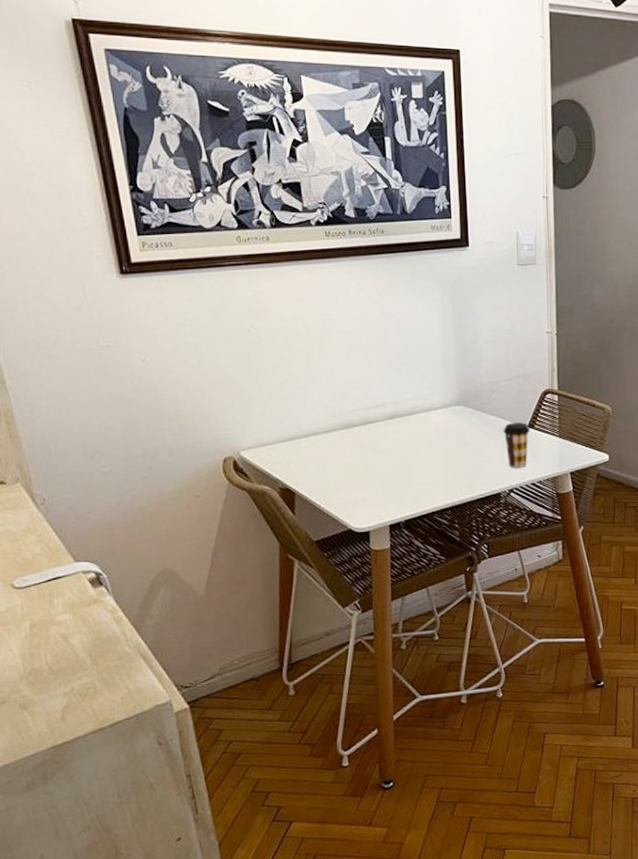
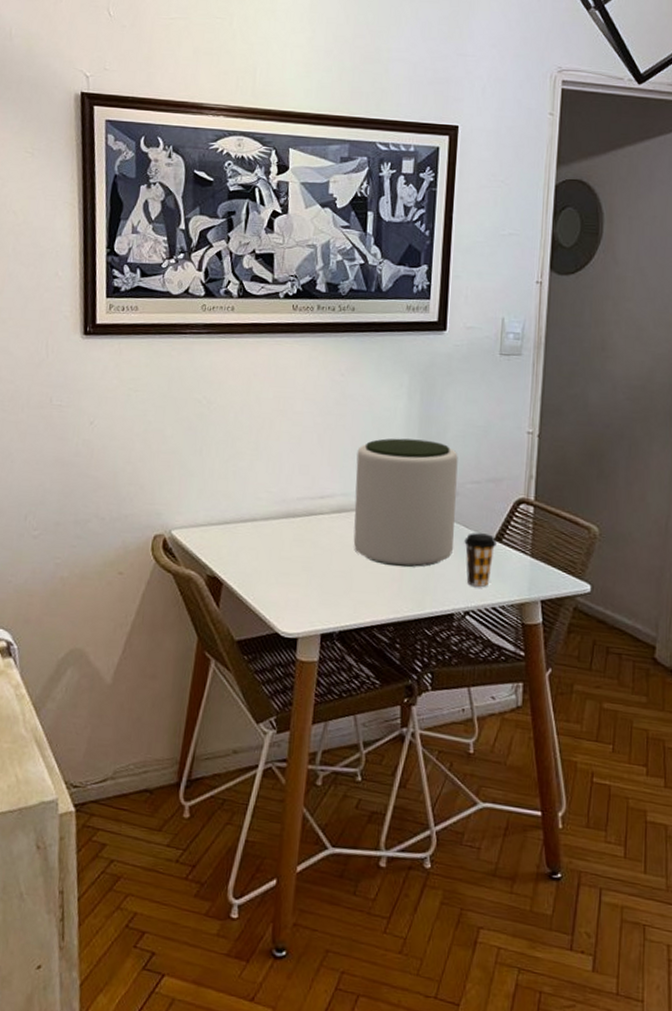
plant pot: none [402,347,494,460] -> present [353,438,458,568]

